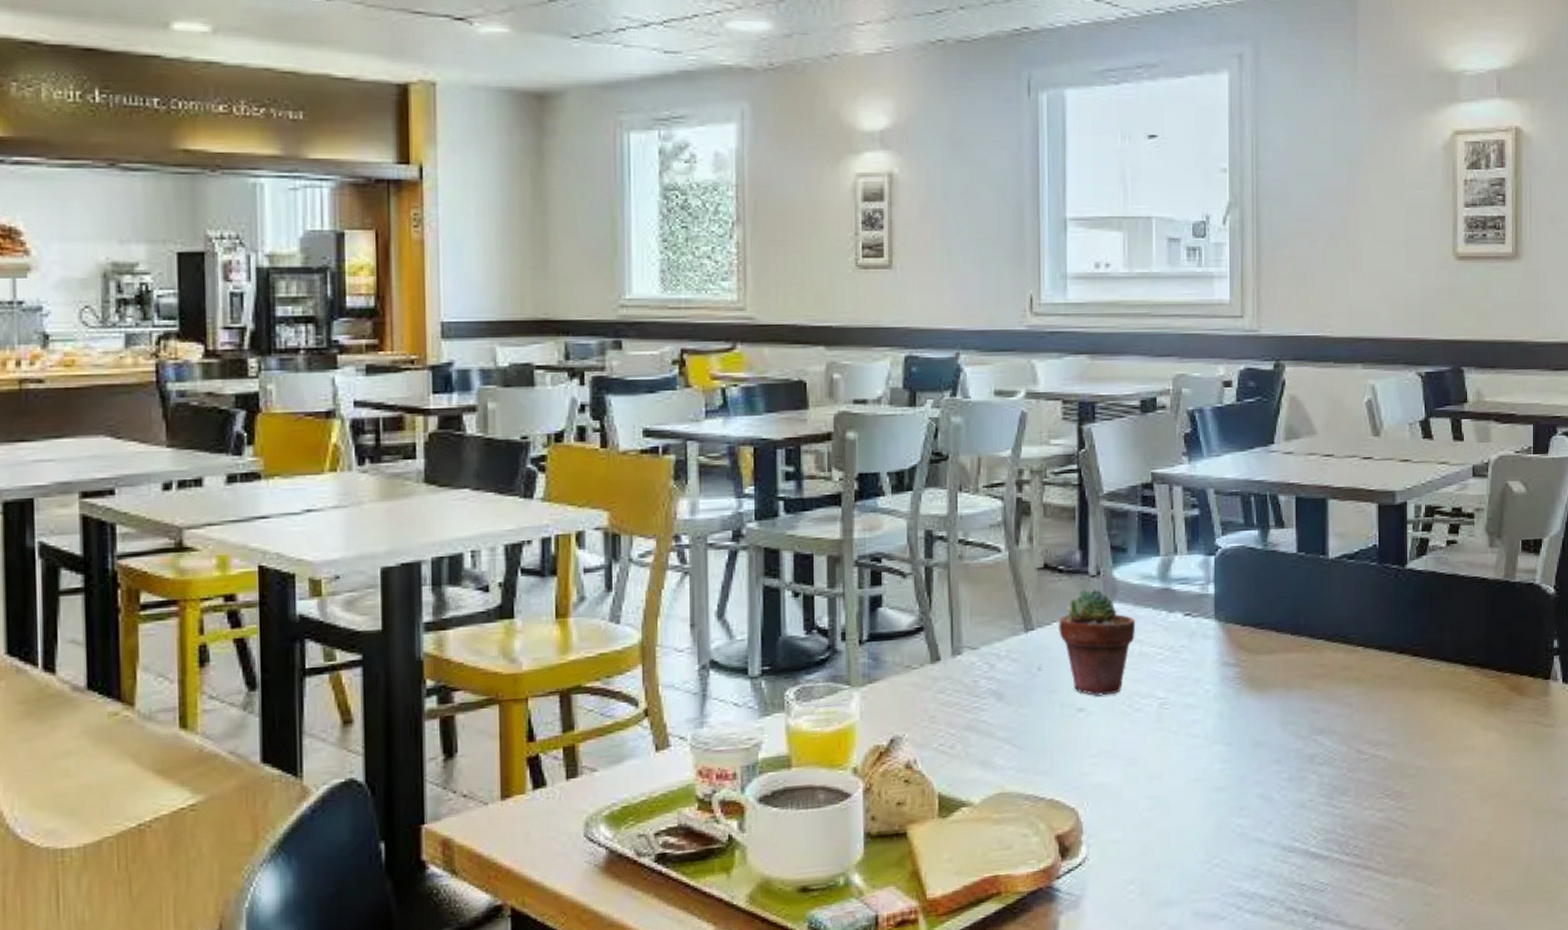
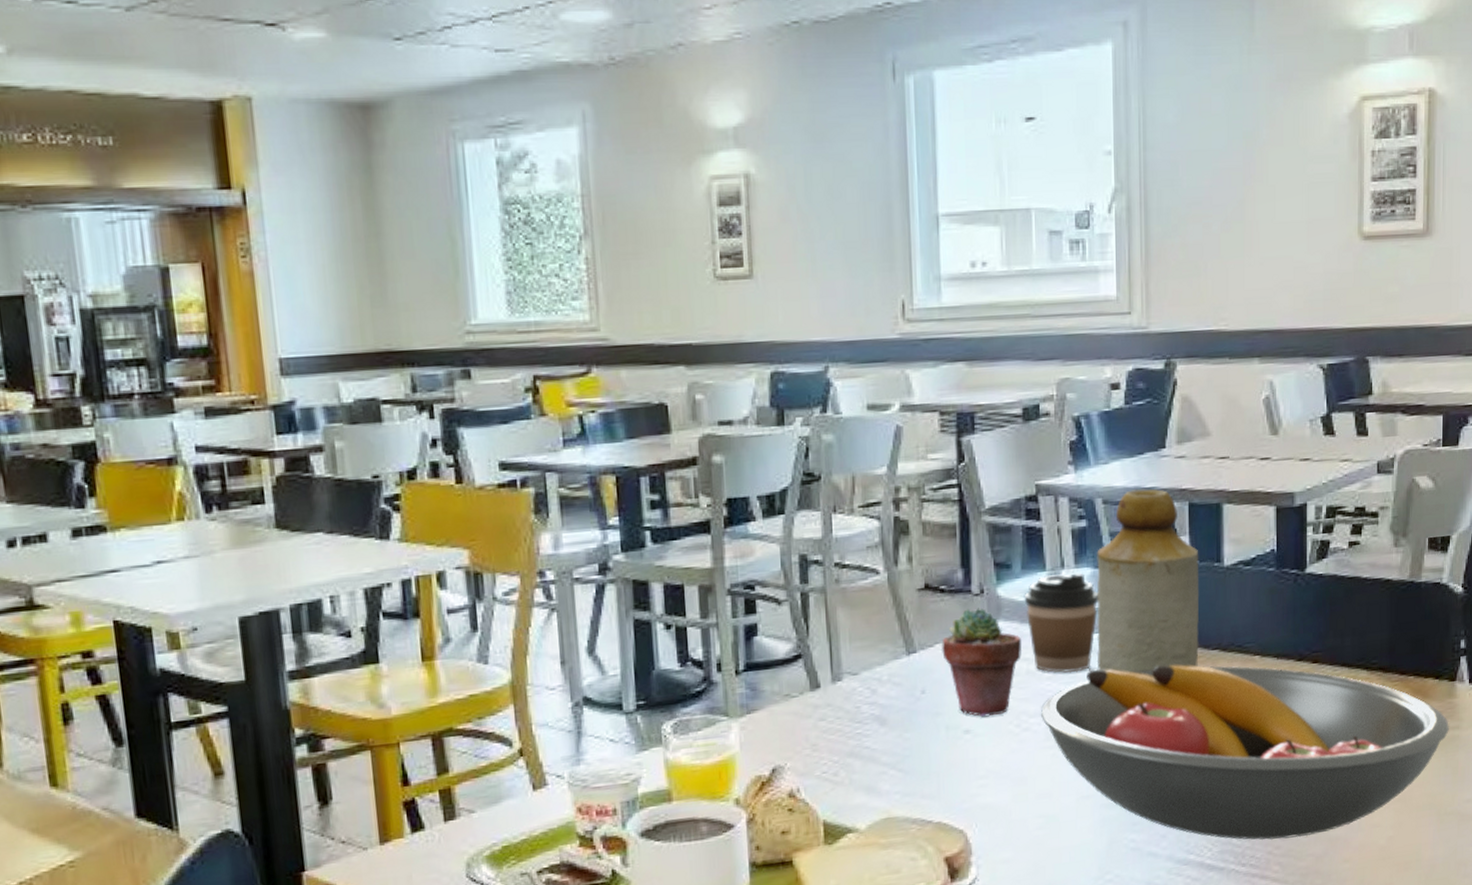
coffee cup: none [1138,559,1210,656] -> present [1024,572,1099,673]
fruit bowl: none [1153,652,1544,831] -> present [1041,665,1449,841]
bottle: none [1207,481,1306,659] -> present [1096,489,1200,673]

